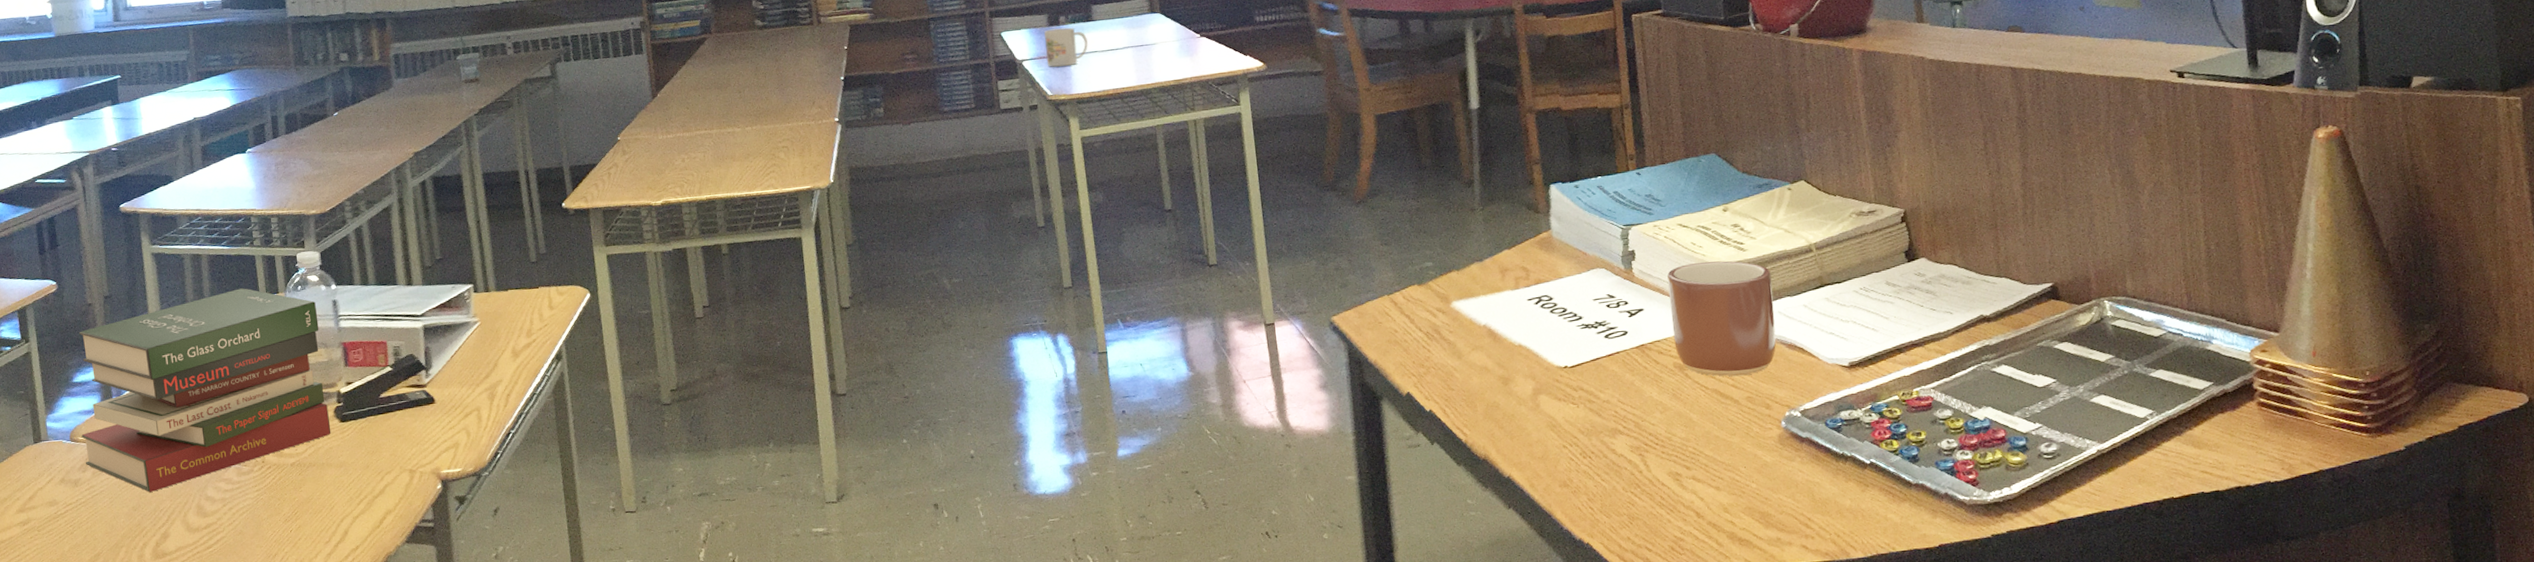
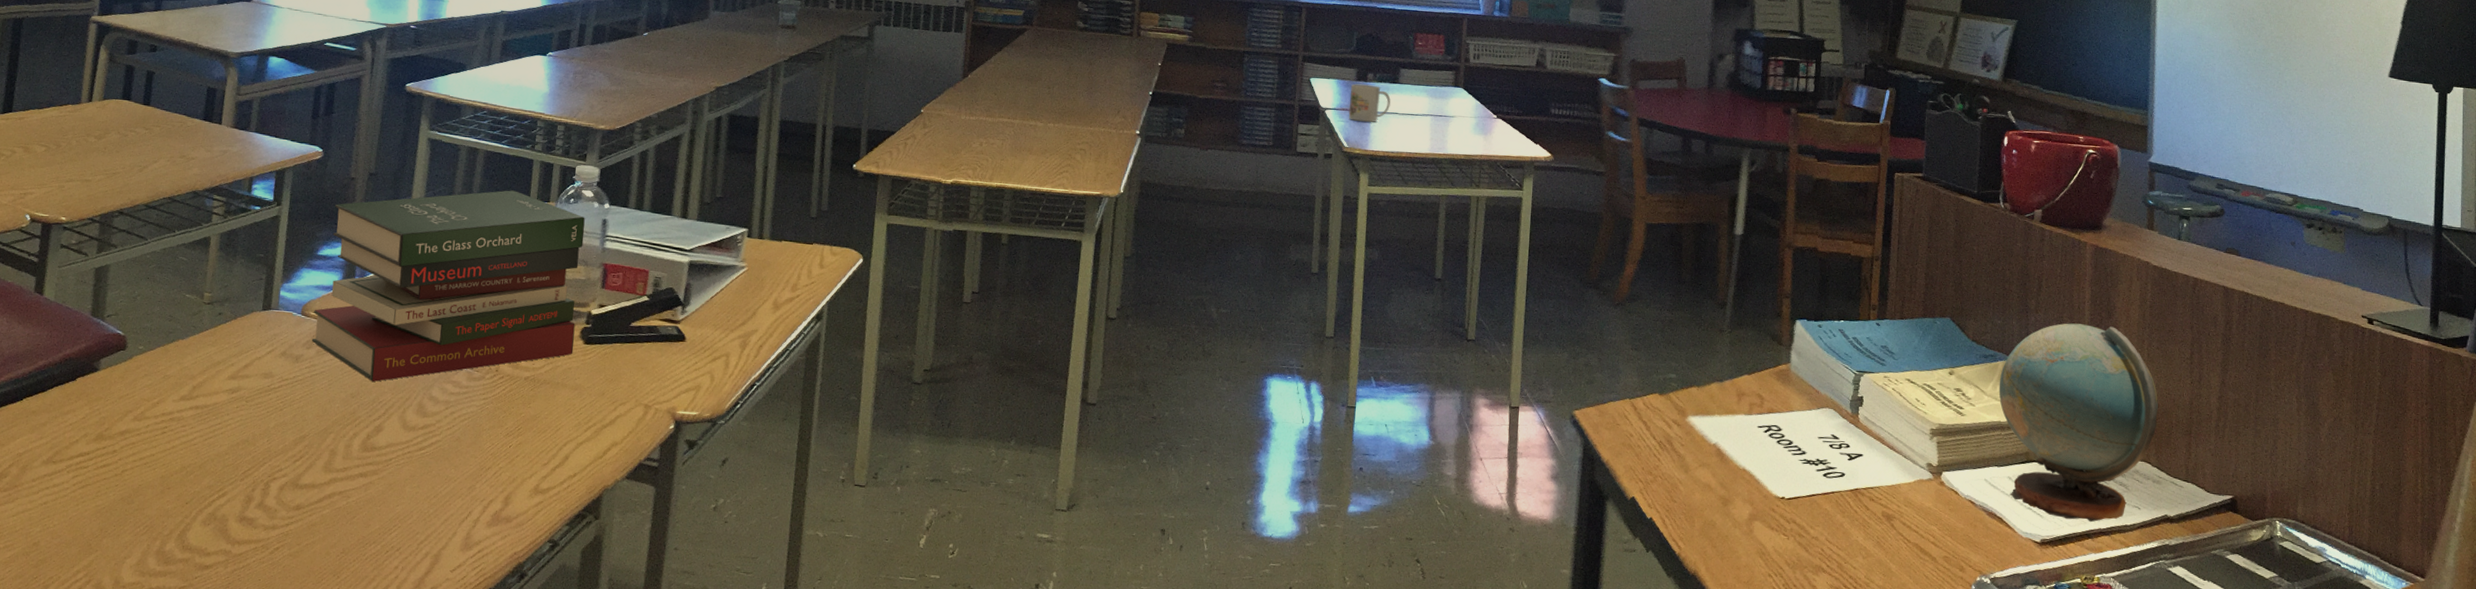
mug: present [1667,261,1776,377] -> none [1886,418,1983,535]
globe: none [1778,131,1958,338] -> present [1998,323,2158,523]

